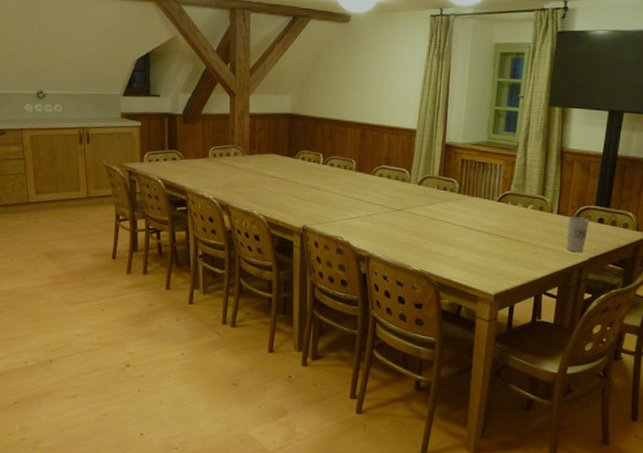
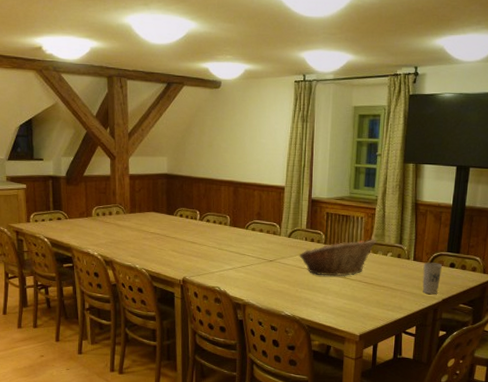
fruit basket: none [429,189,517,230] -> present [298,239,377,277]

